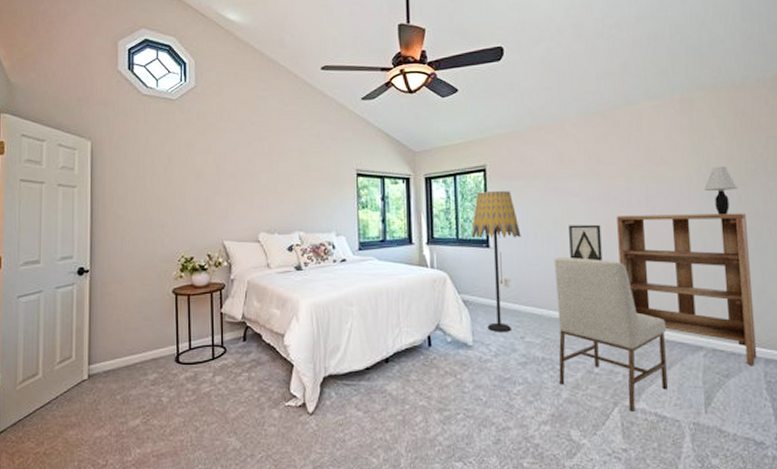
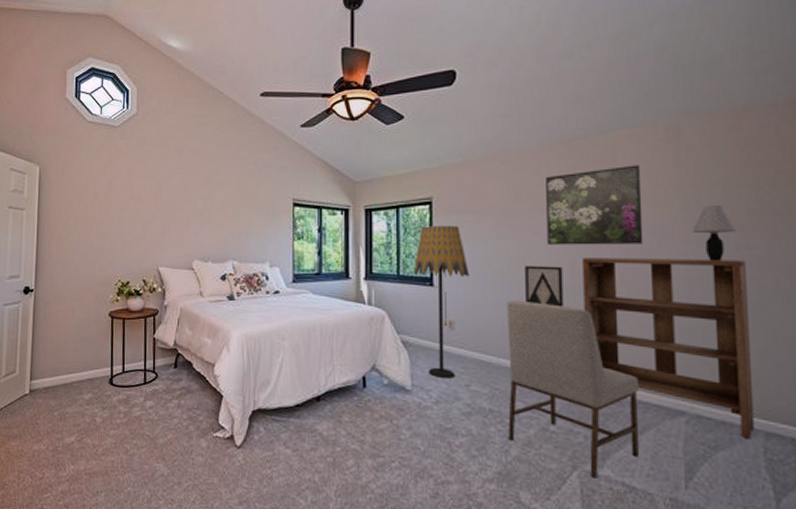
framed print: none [584,132,666,205] -> present [546,165,644,245]

